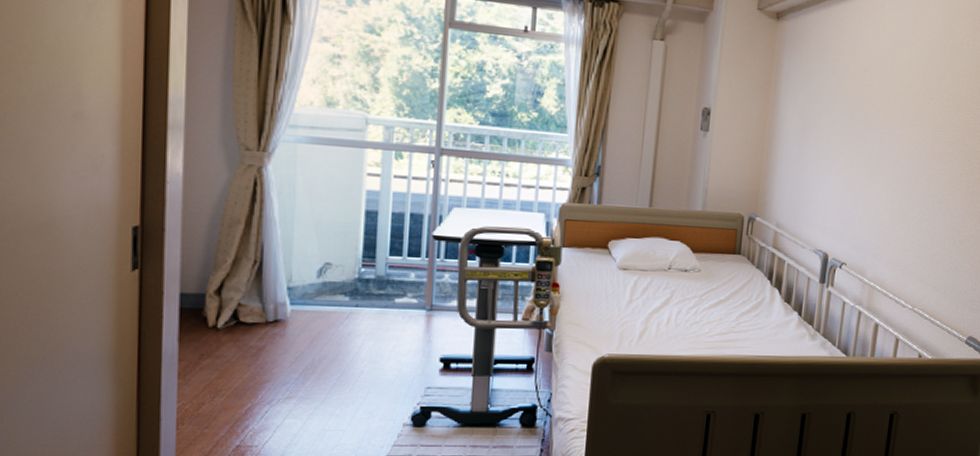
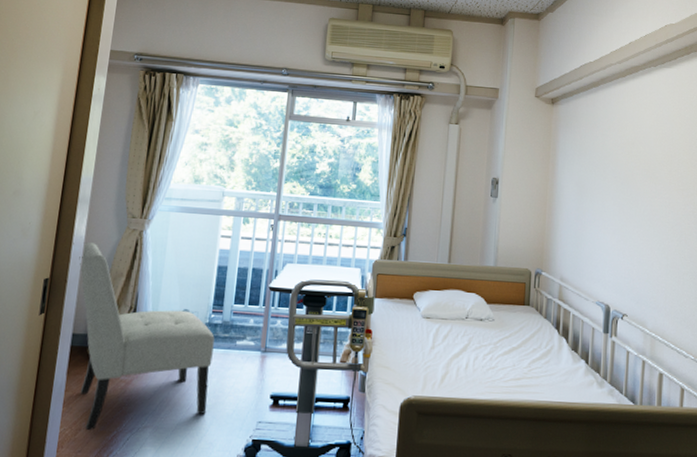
chair: none [178,181,367,405] -> present [79,242,215,431]

